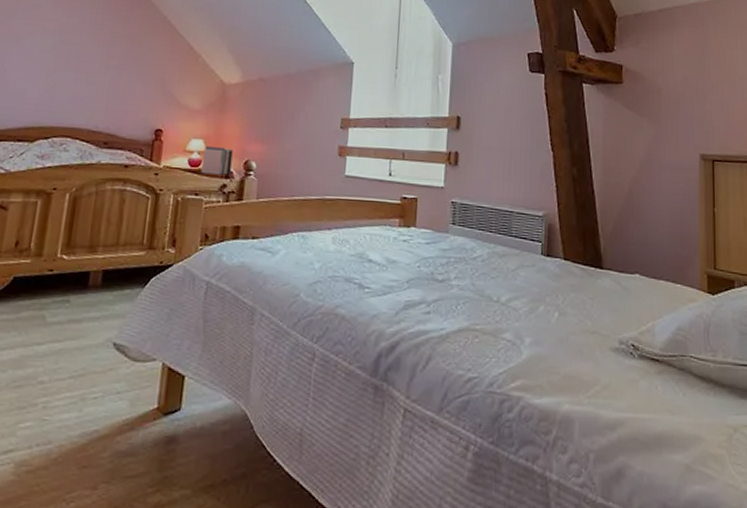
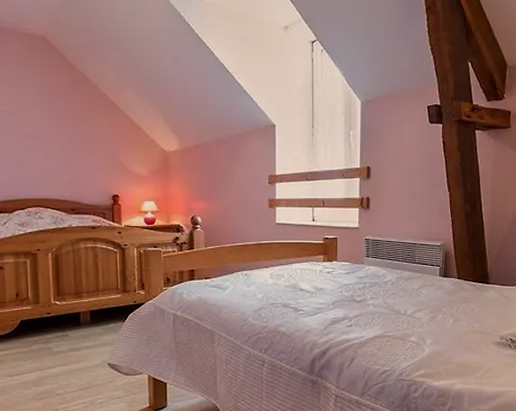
books: present [200,145,233,175] -> none [155,206,181,230]

